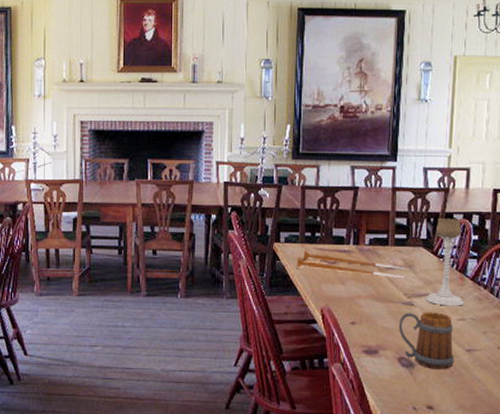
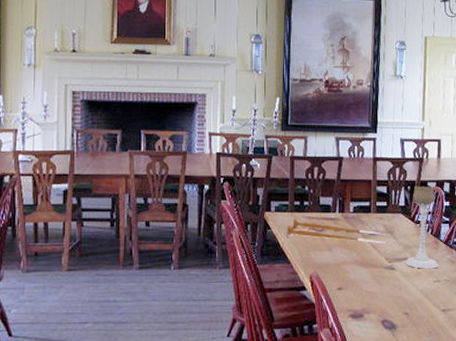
beer mug: present [399,312,454,370] -> none [382,275,431,330]

